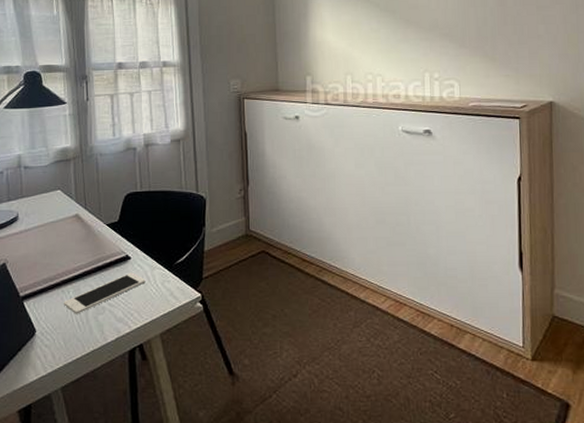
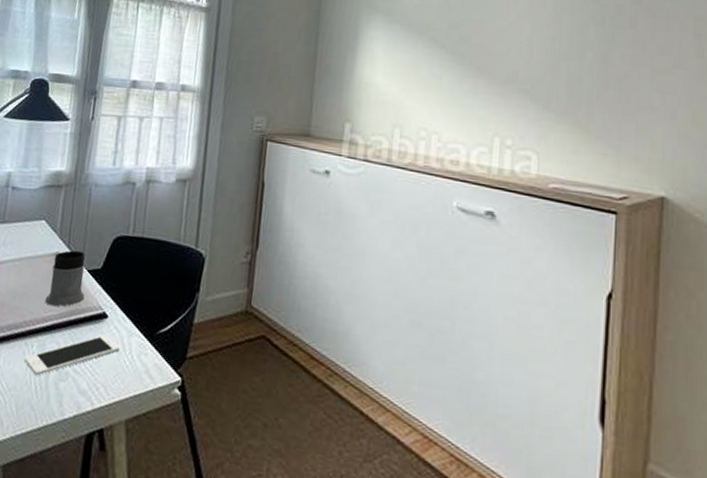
mug: none [73,210,107,257] -> present [44,250,86,307]

